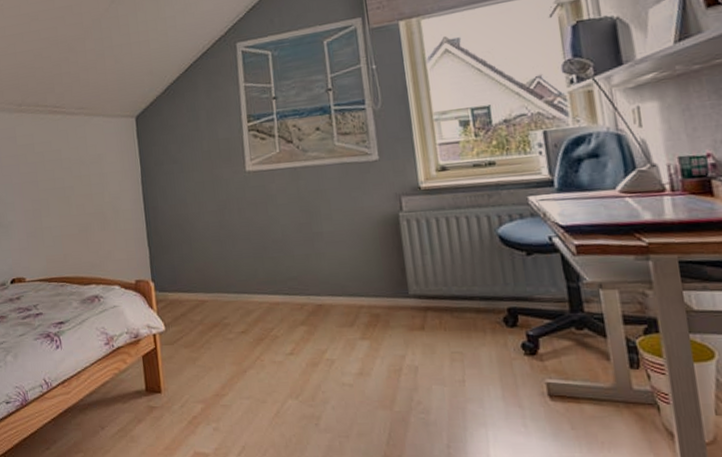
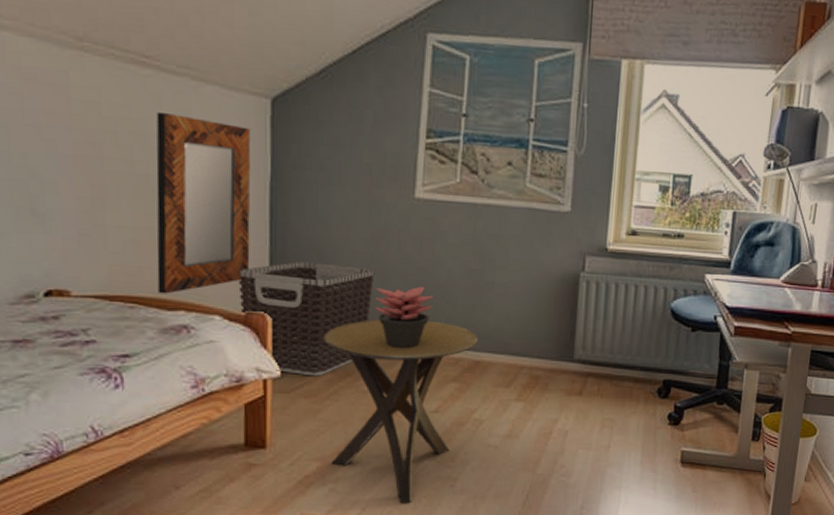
home mirror: none [66,141,134,273] -> present [156,111,251,294]
clothes hamper: none [127,234,225,329] -> present [238,261,375,377]
side table: none [193,272,317,441] -> present [324,320,478,503]
succulent plant: none [227,243,274,300] -> present [374,286,433,349]

